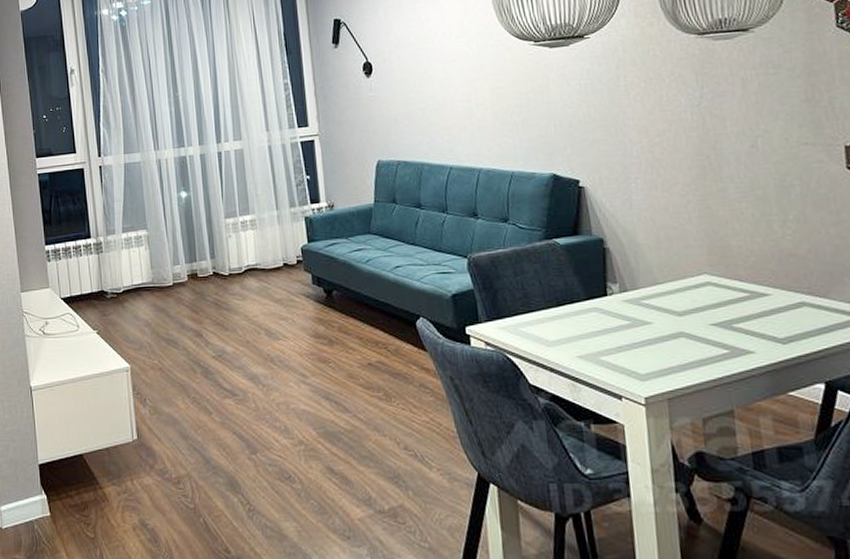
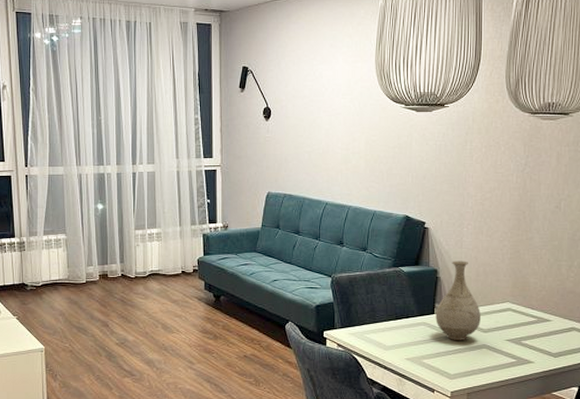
vase: none [608,224,672,330] -> present [435,260,481,341]

